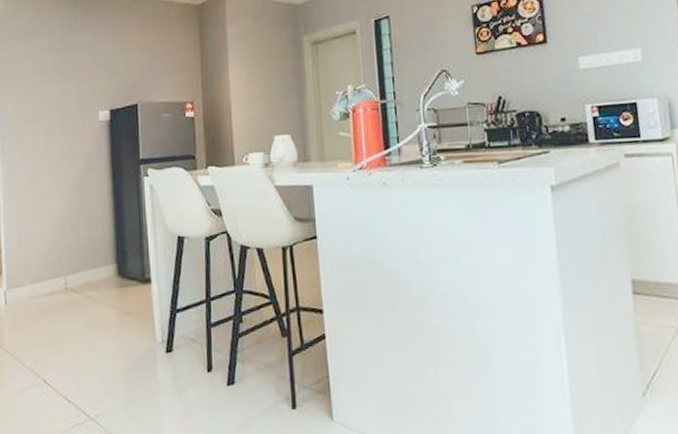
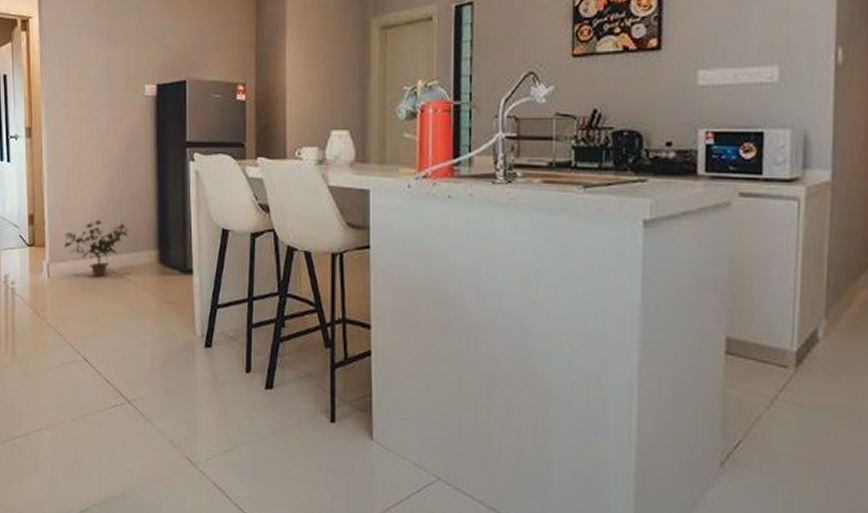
potted plant: none [21,241,86,297] -> present [64,219,128,277]

